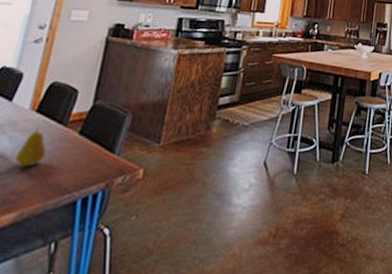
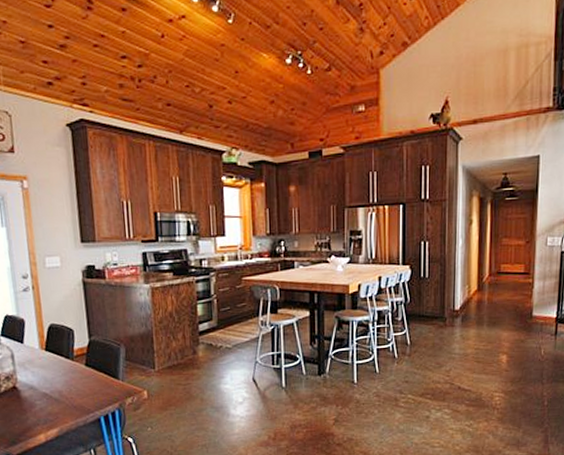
fruit: present [15,126,47,167] -> none [42,362,64,395]

